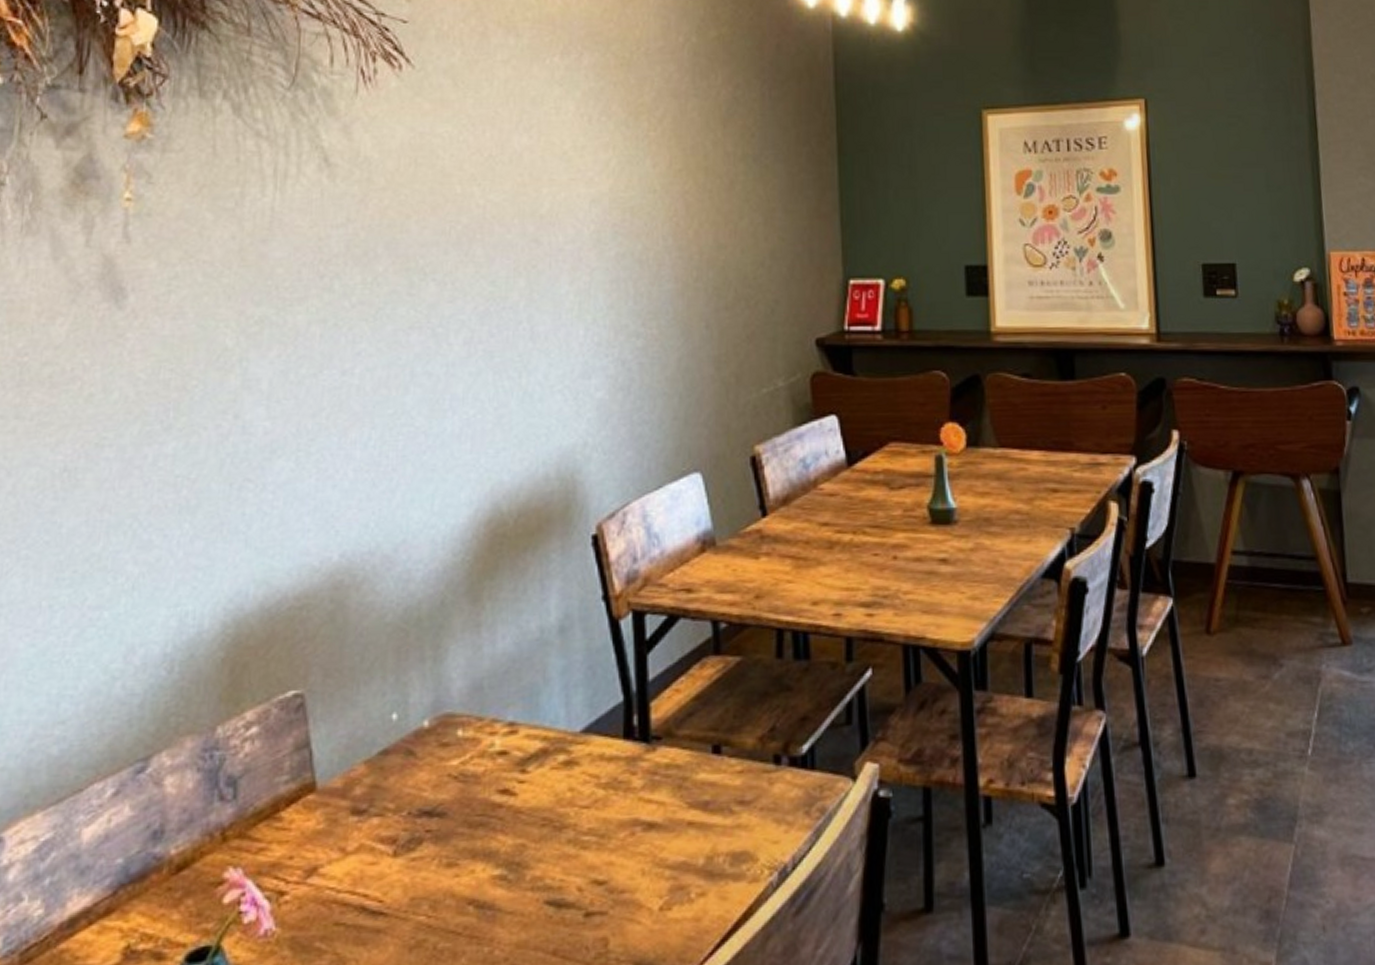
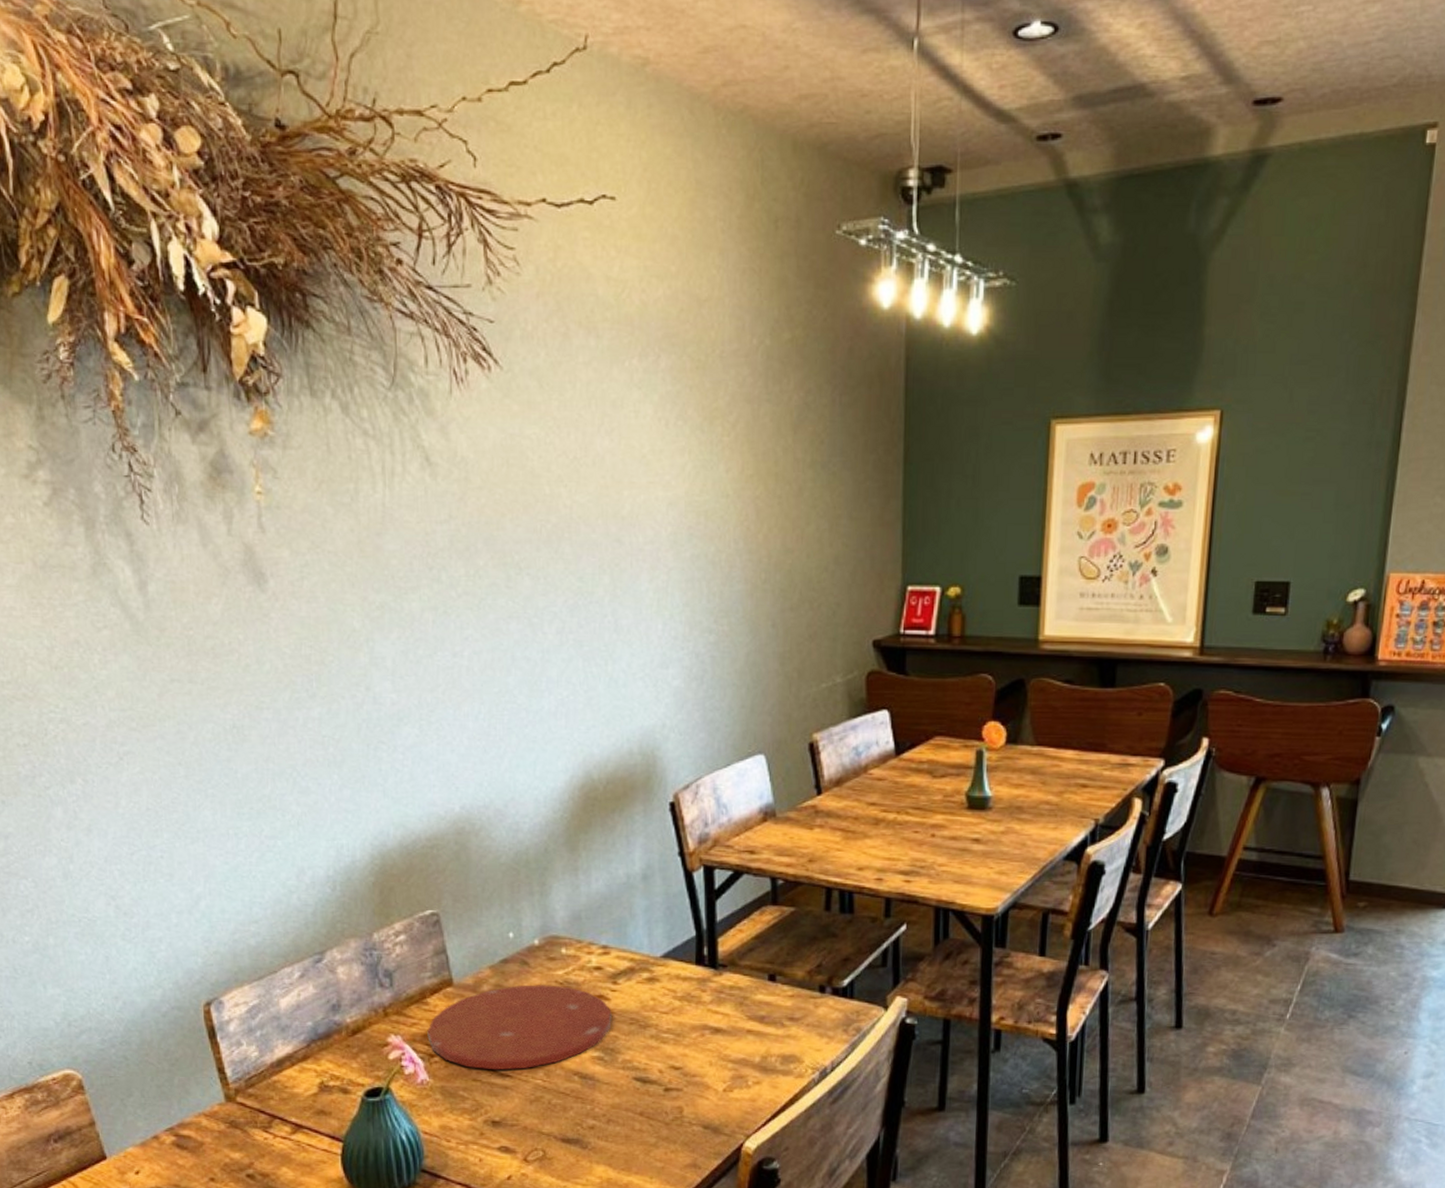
plate: none [277,780,519,907] -> present [427,985,612,1070]

